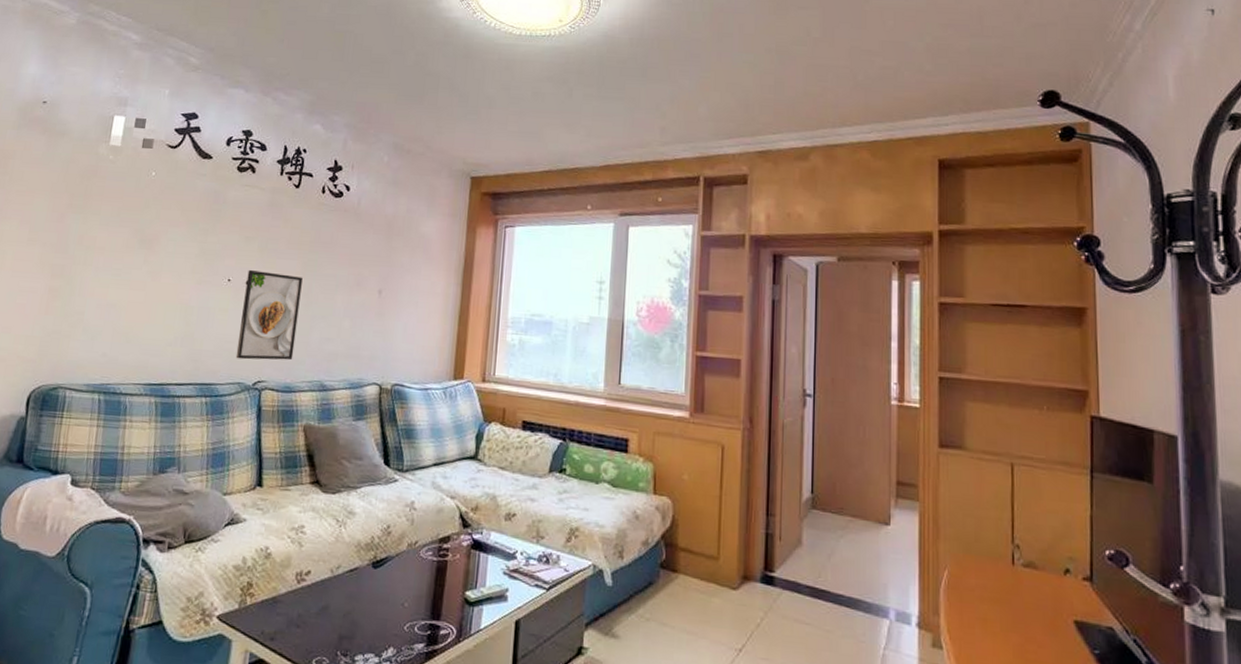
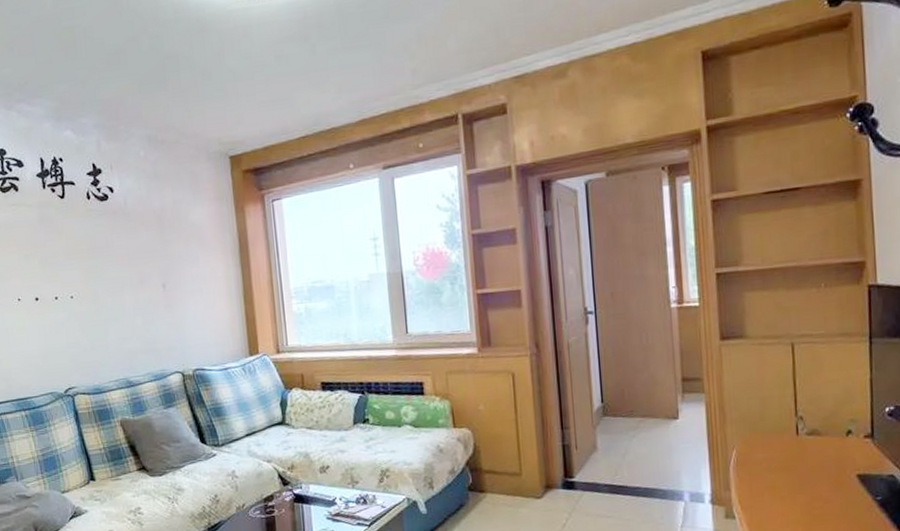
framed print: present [235,270,303,361] -> none [35,284,96,371]

